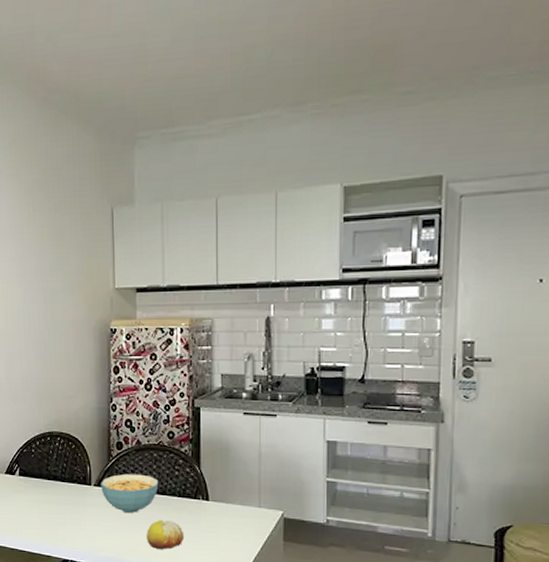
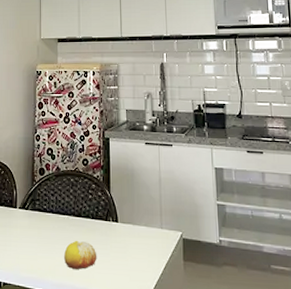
cereal bowl: present [101,473,159,513] -> none [25,197,75,234]

